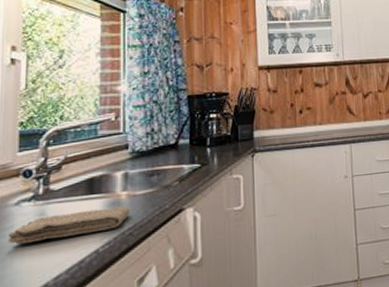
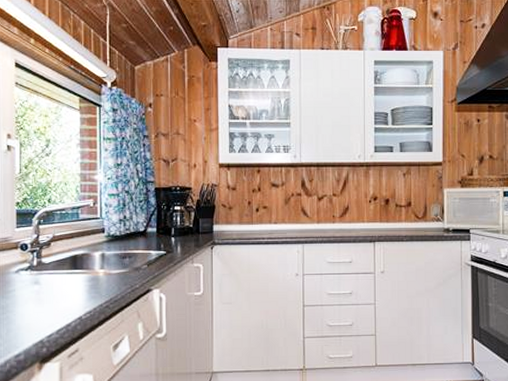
washcloth: present [7,206,130,245] -> none [11,282,107,306]

